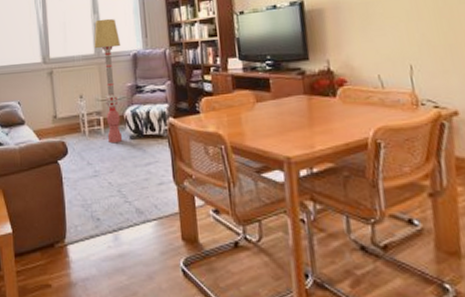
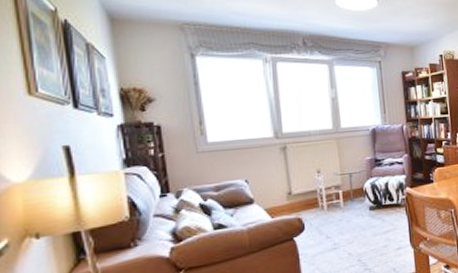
floor lamp: present [94,18,123,144] -> none [332,94,363,216]

